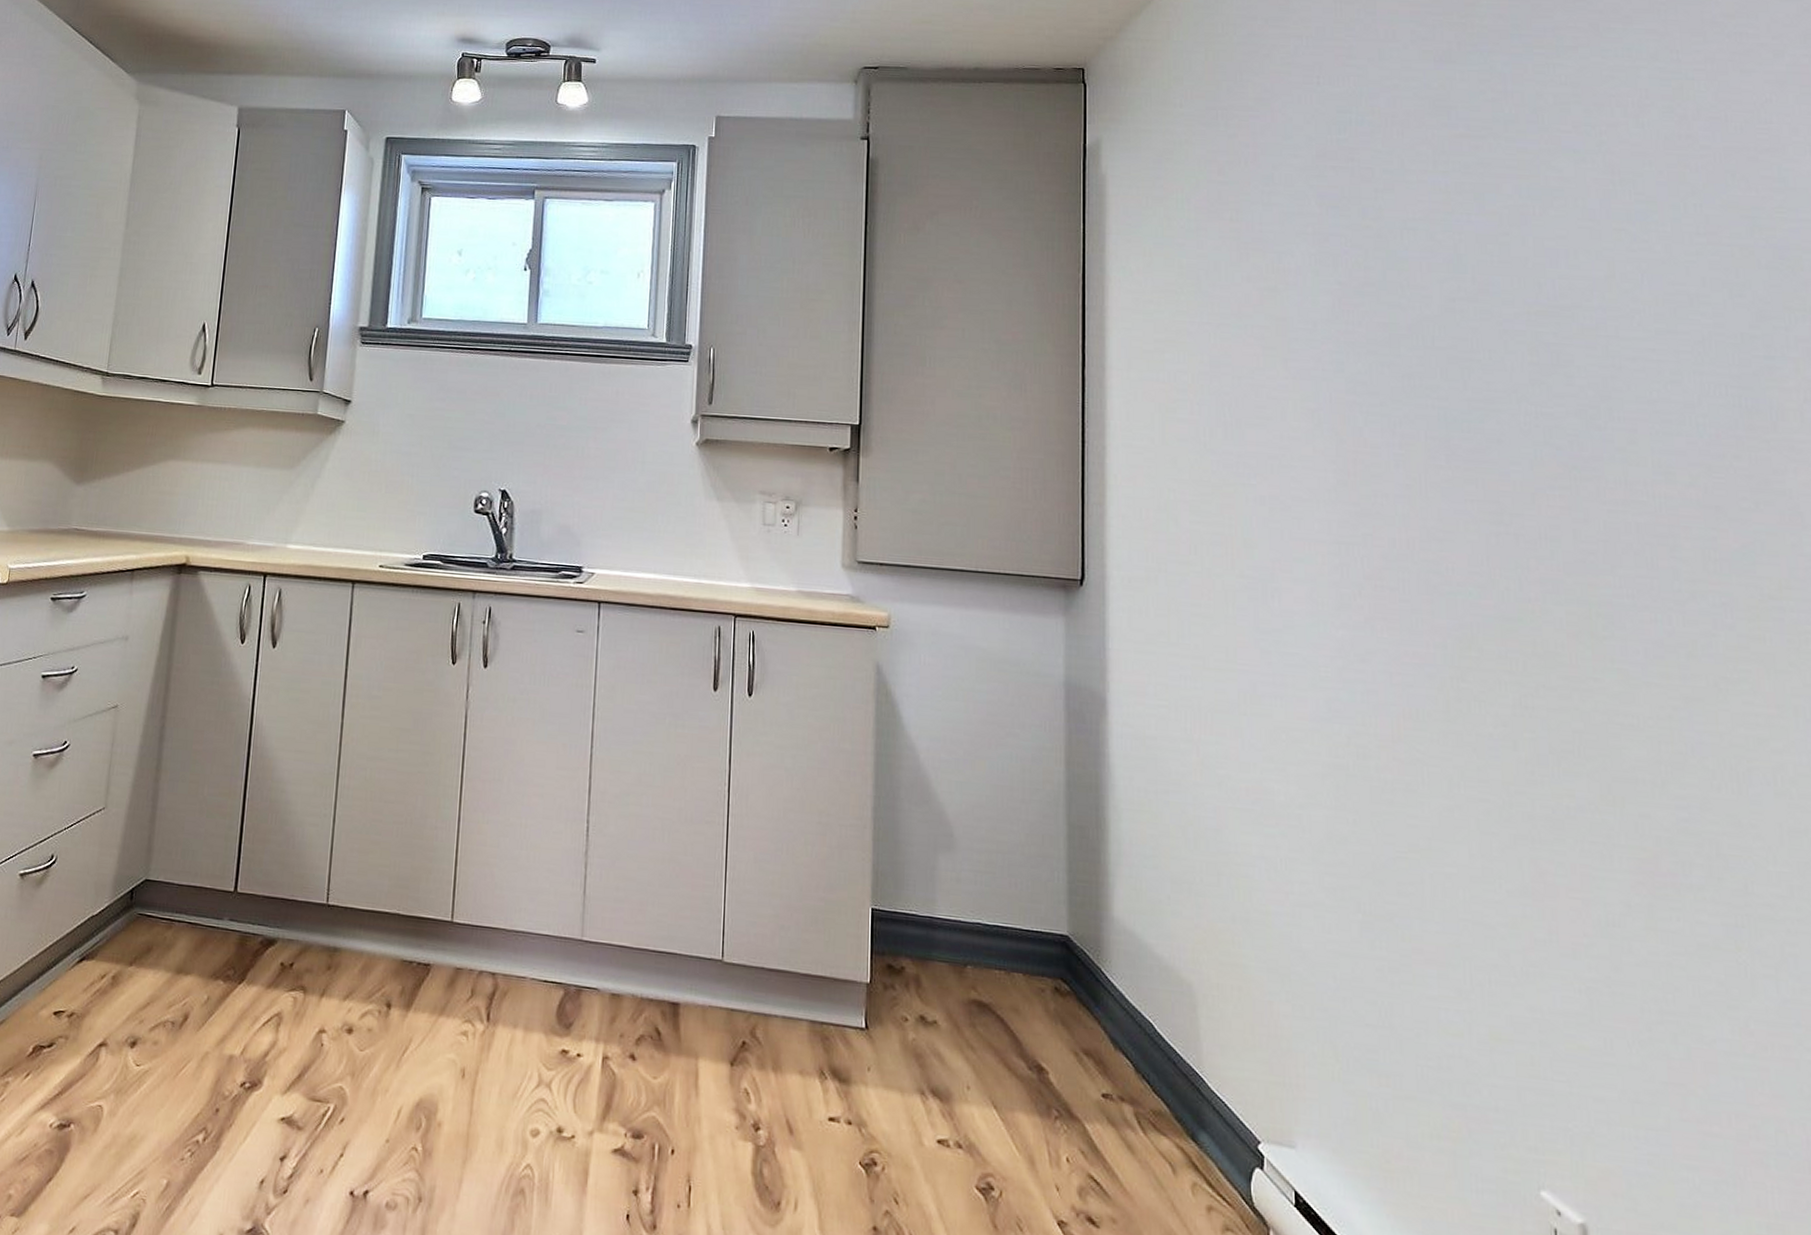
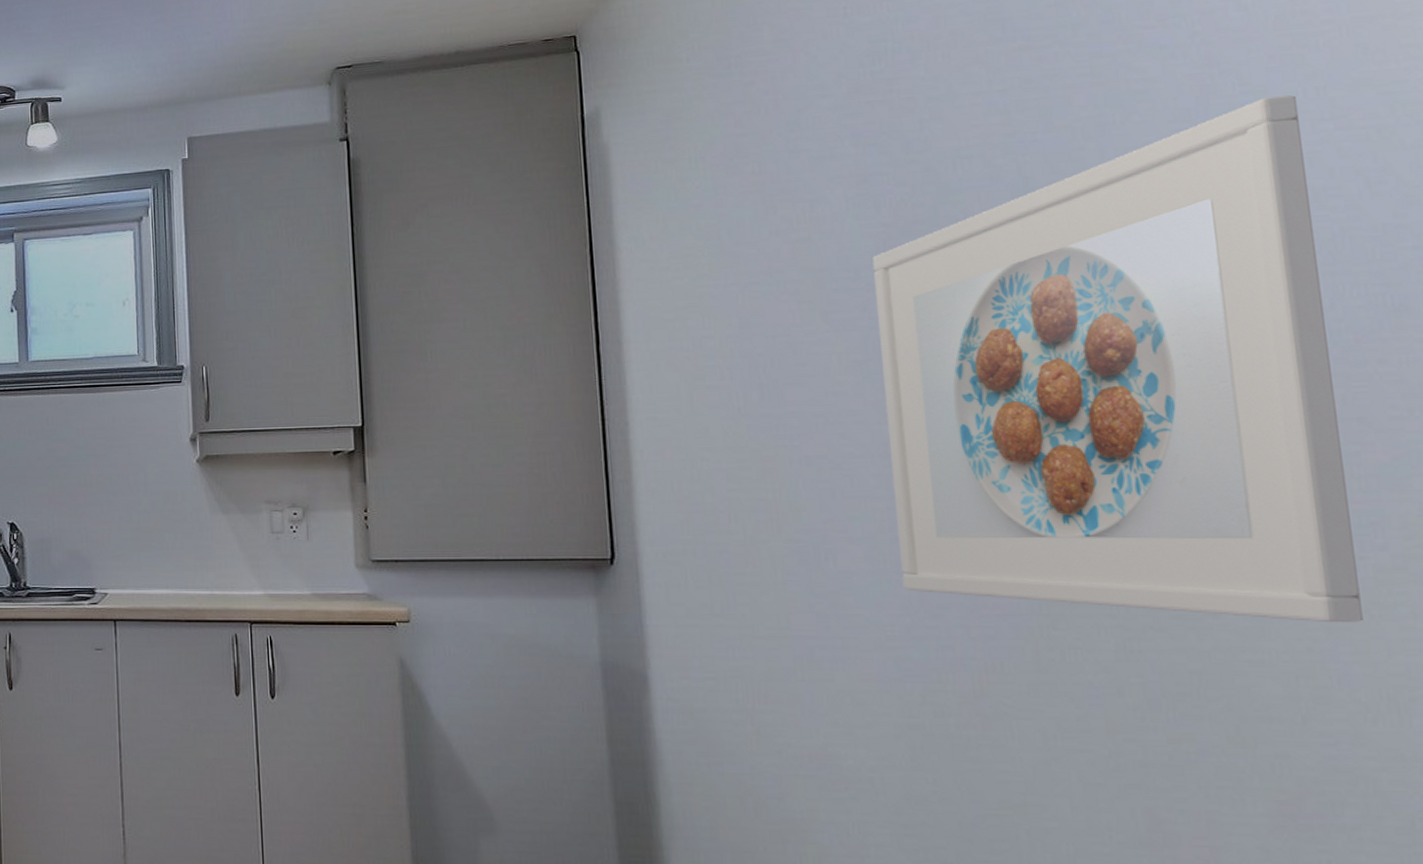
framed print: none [1329,208,1713,696] -> present [872,95,1363,623]

